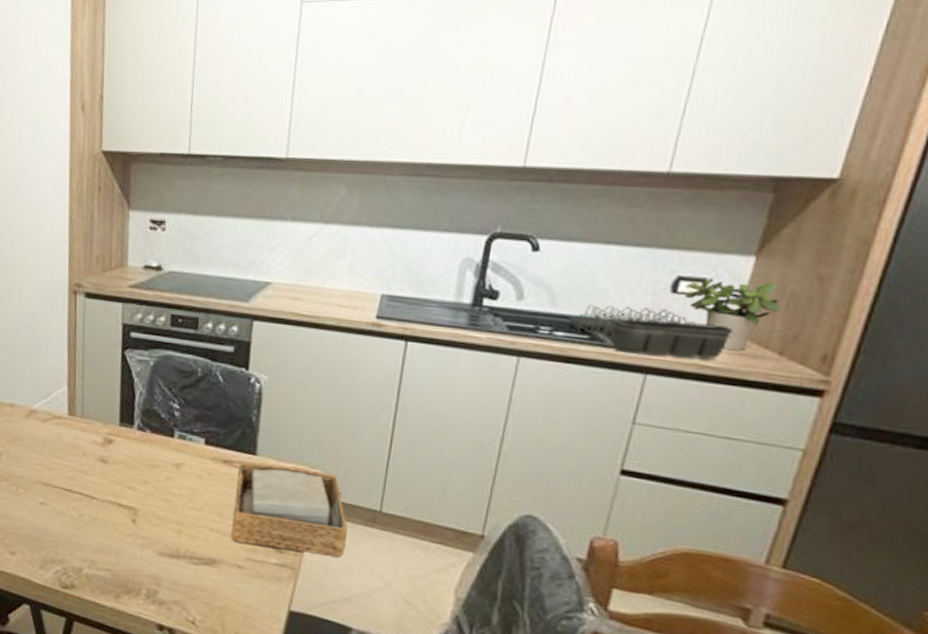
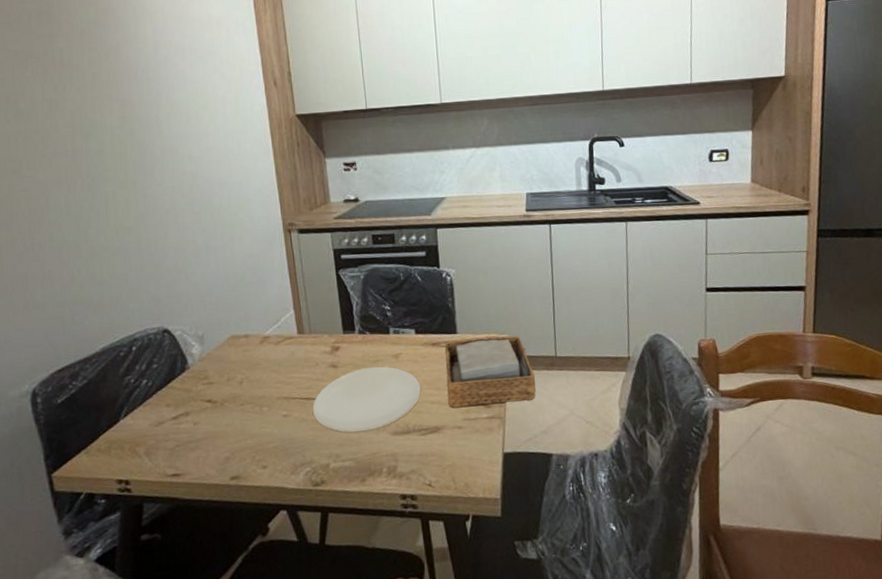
plate: none [72,471,201,545] -> present [312,366,421,433]
dish rack: present [568,305,736,359] -> none [651,173,752,207]
potted plant: present [684,278,782,352] -> none [717,146,773,194]

